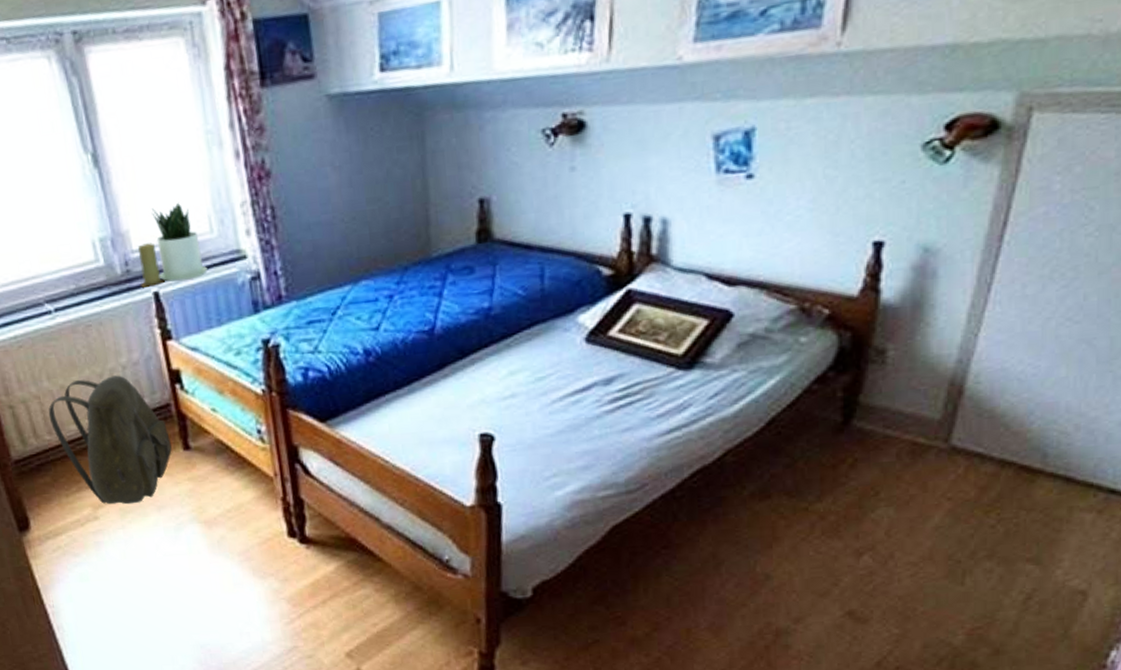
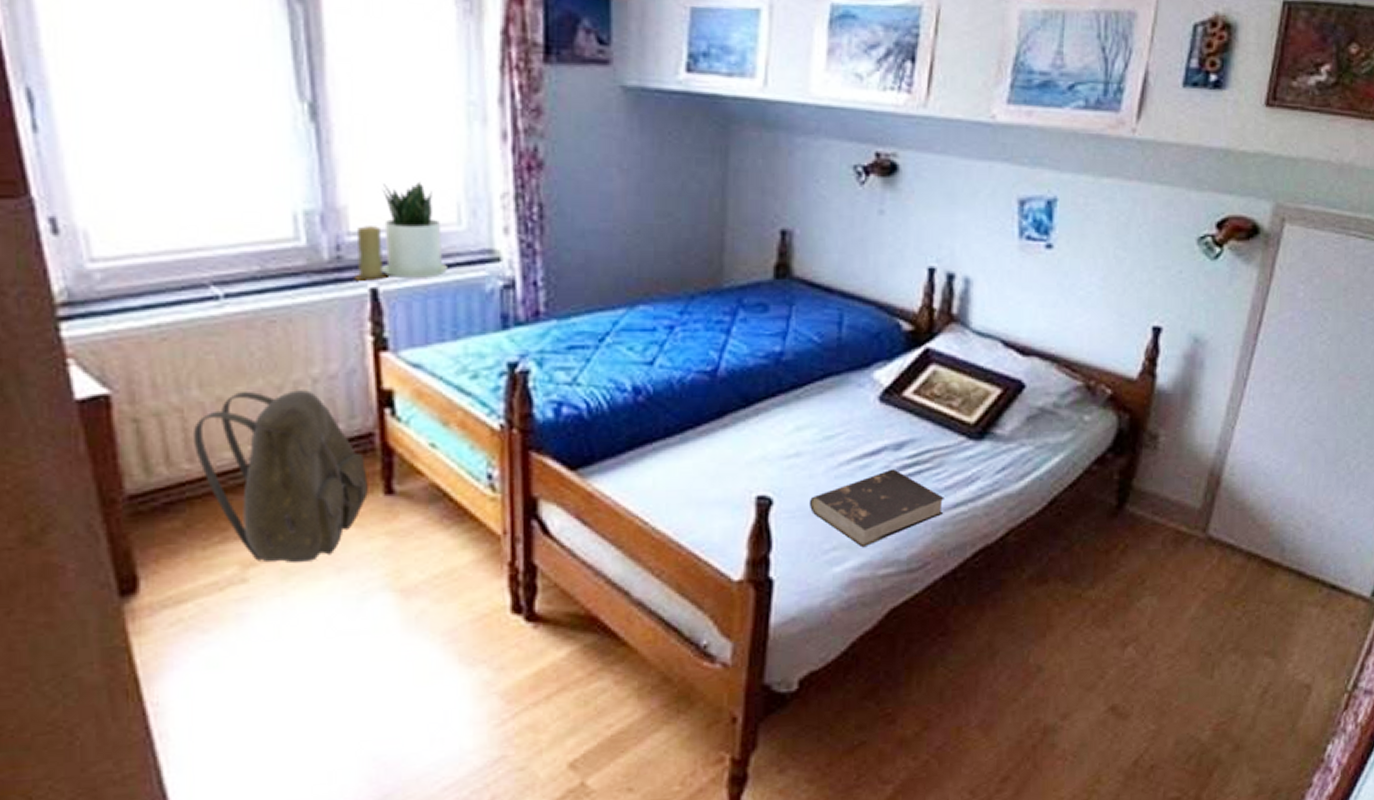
book: none [527,402,657,474] -> present [808,468,944,548]

